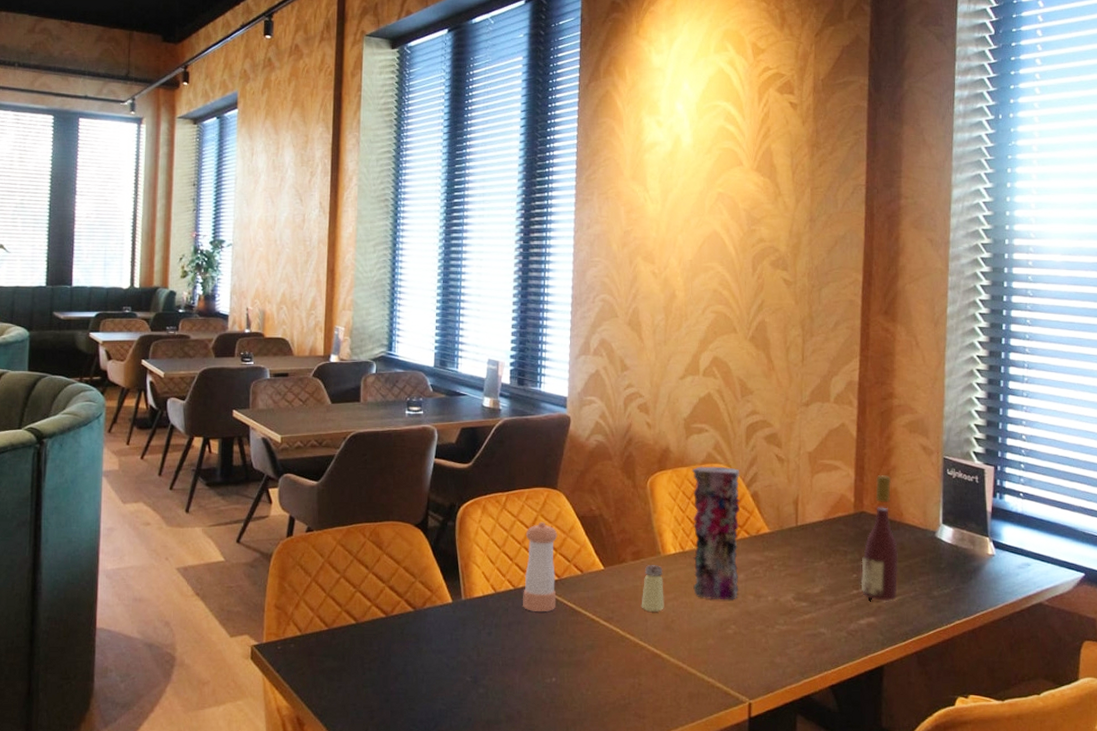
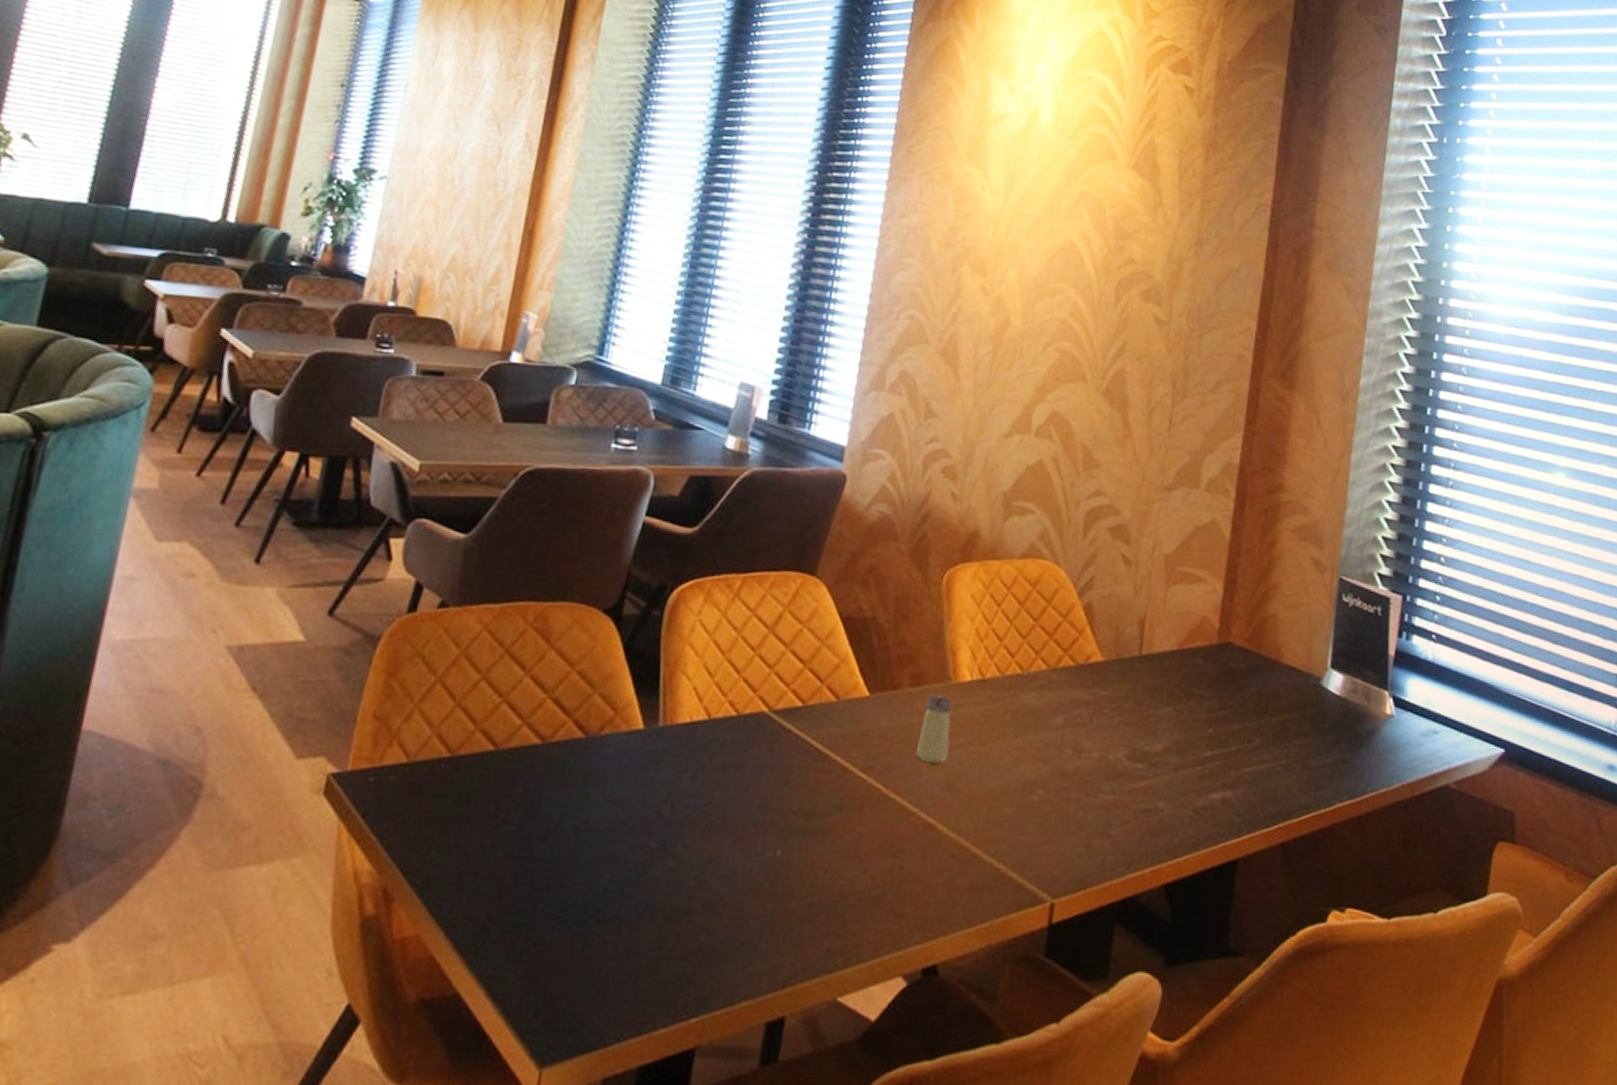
pepper shaker: present [523,522,558,611] -> none [747,621,810,752]
vase: present [691,466,741,600] -> none [991,560,1072,754]
wine bottle: present [860,474,898,601] -> none [1217,593,1271,769]

